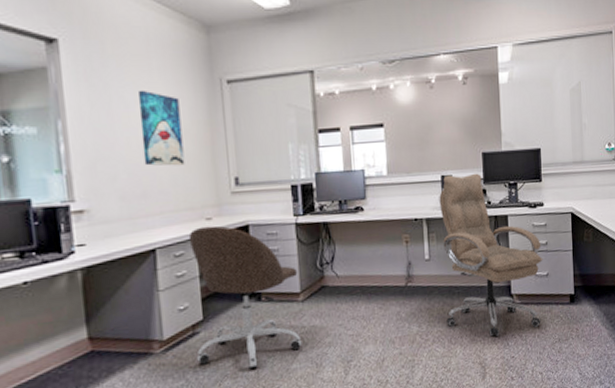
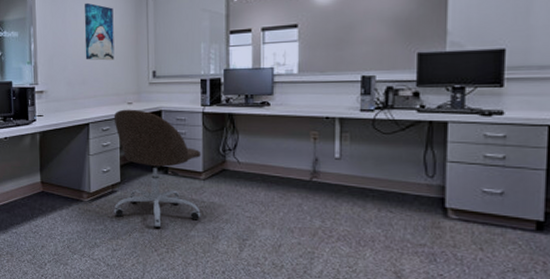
office chair: present [439,173,543,337] -> none [356,74,497,249]

